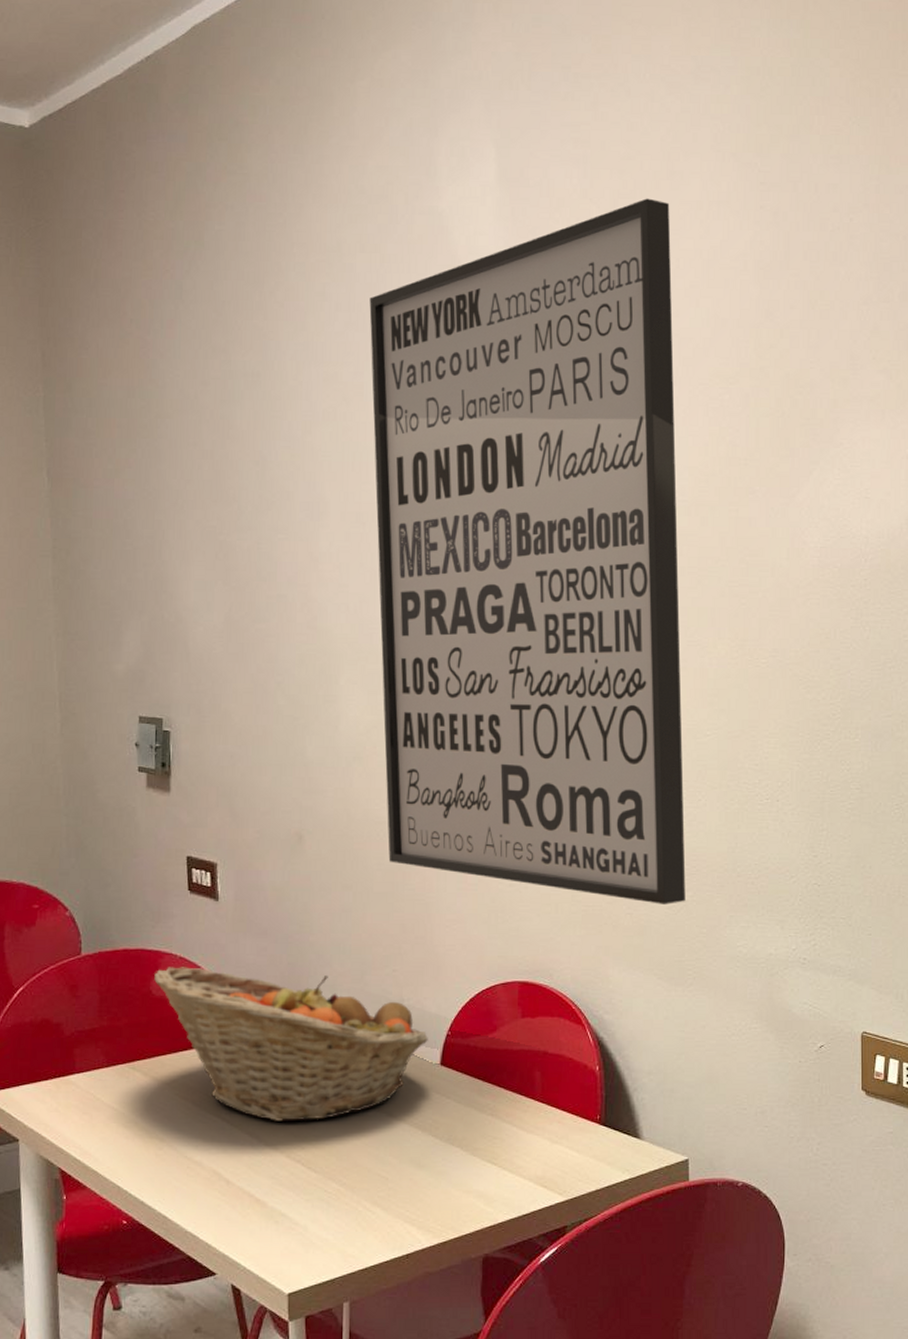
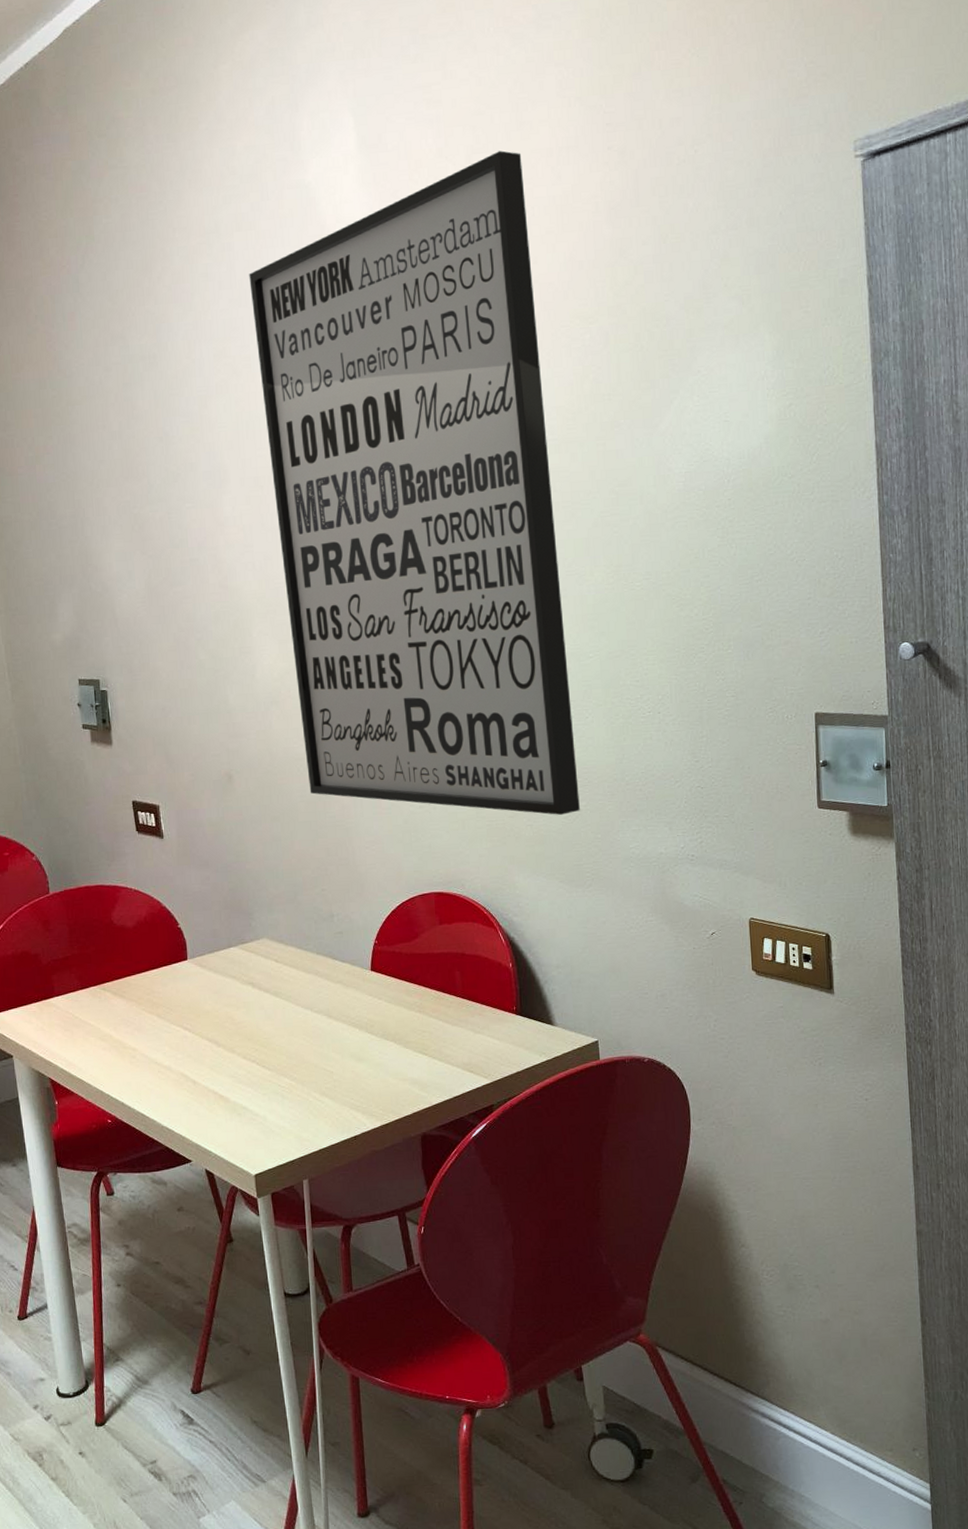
fruit basket: present [154,967,428,1121] -> none [114,898,358,1028]

